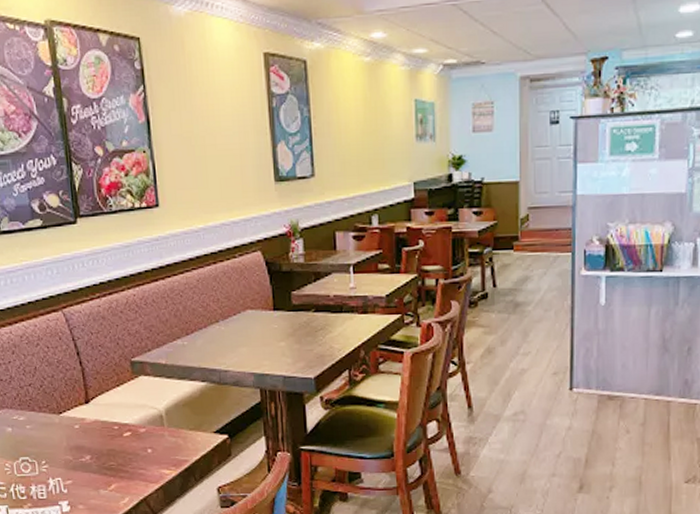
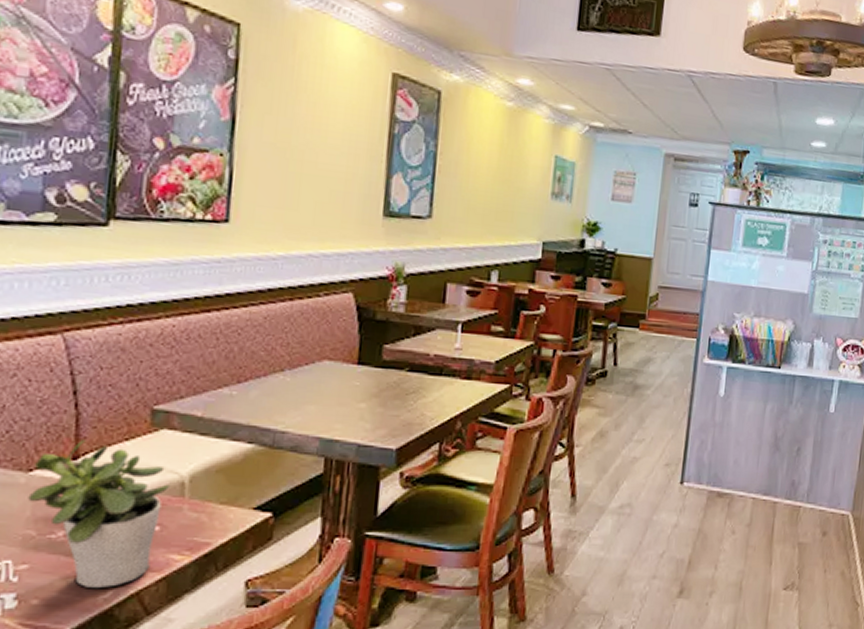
potted plant: none [62,388,154,497] -> present [27,440,171,589]

